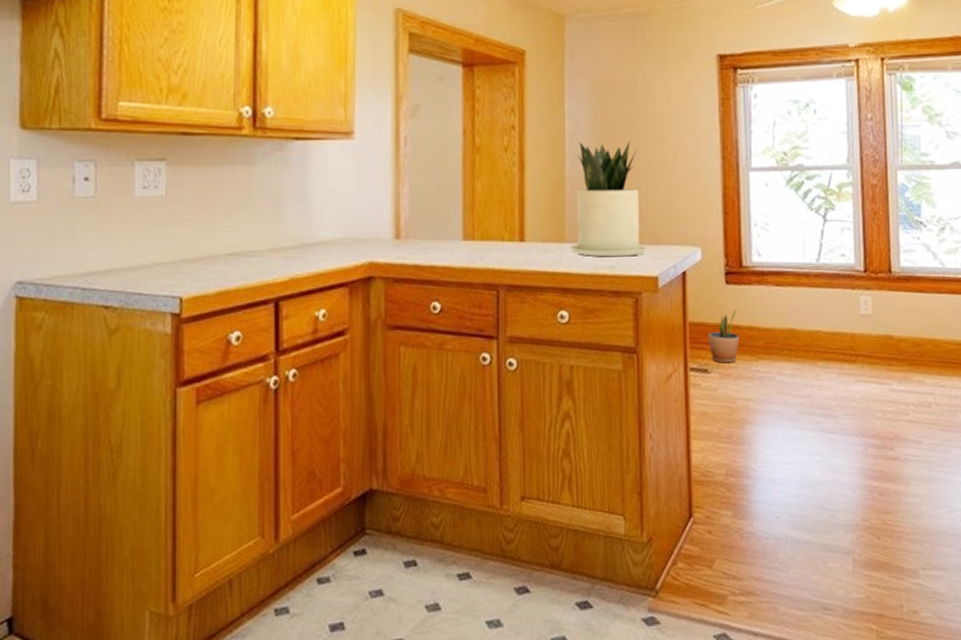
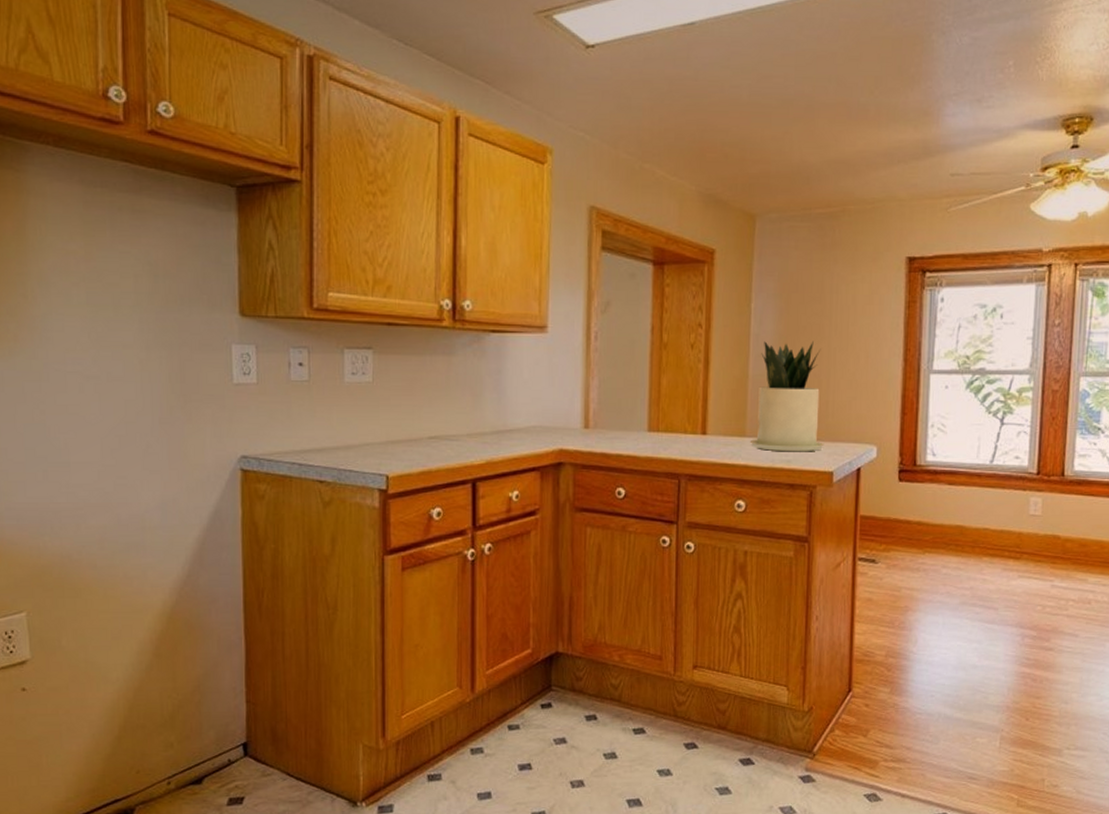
potted plant: present [709,308,740,364] -> none [878,504,909,555]

